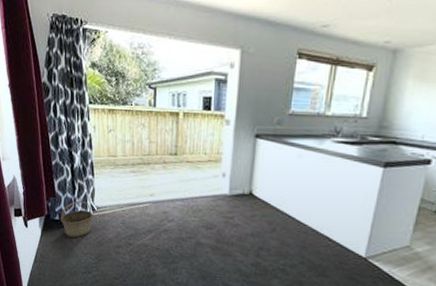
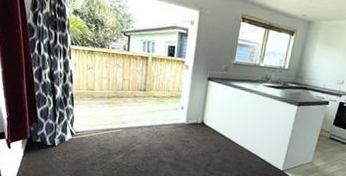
basket: present [61,201,94,238] -> none [42,126,73,158]

